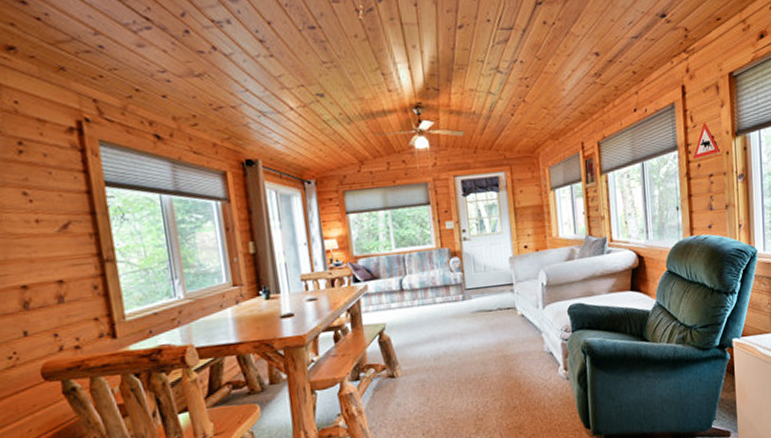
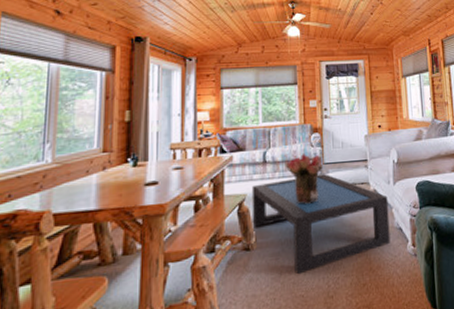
coffee table: none [390,299,541,400] -> present [251,173,391,275]
bouquet: none [423,280,465,332] -> present [285,154,323,204]

